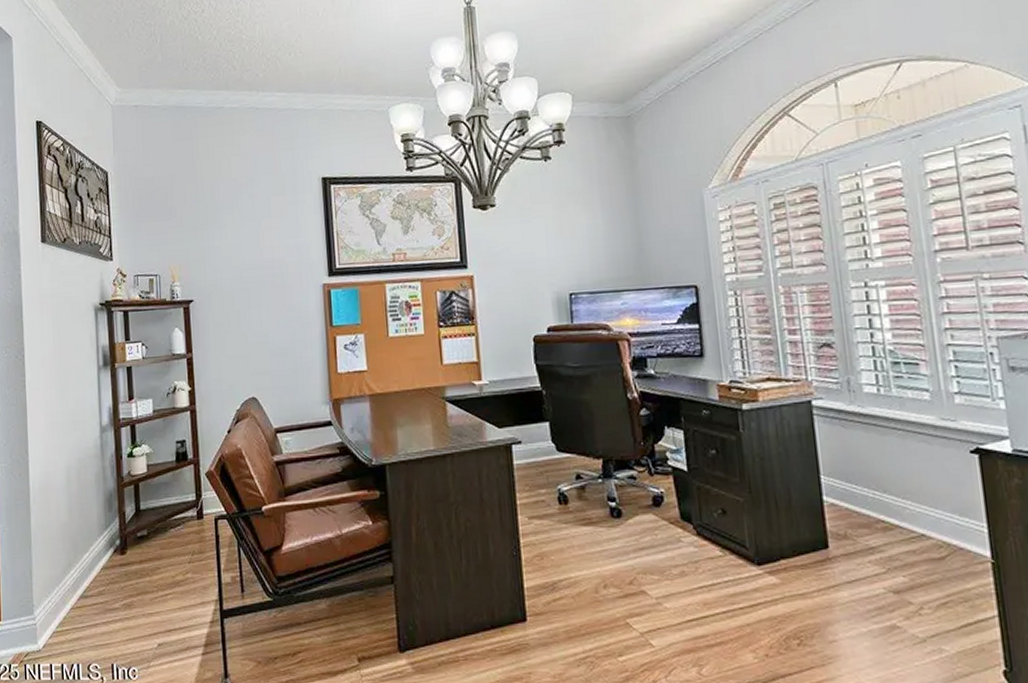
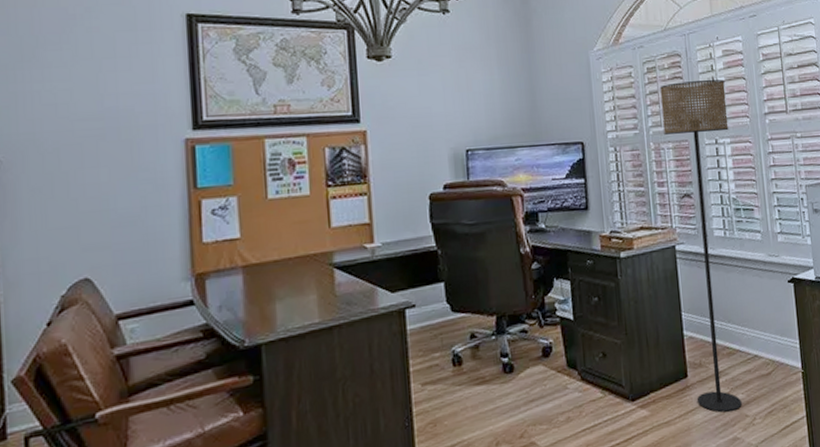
floor lamp: none [790,213,903,594] -> present [660,79,742,413]

